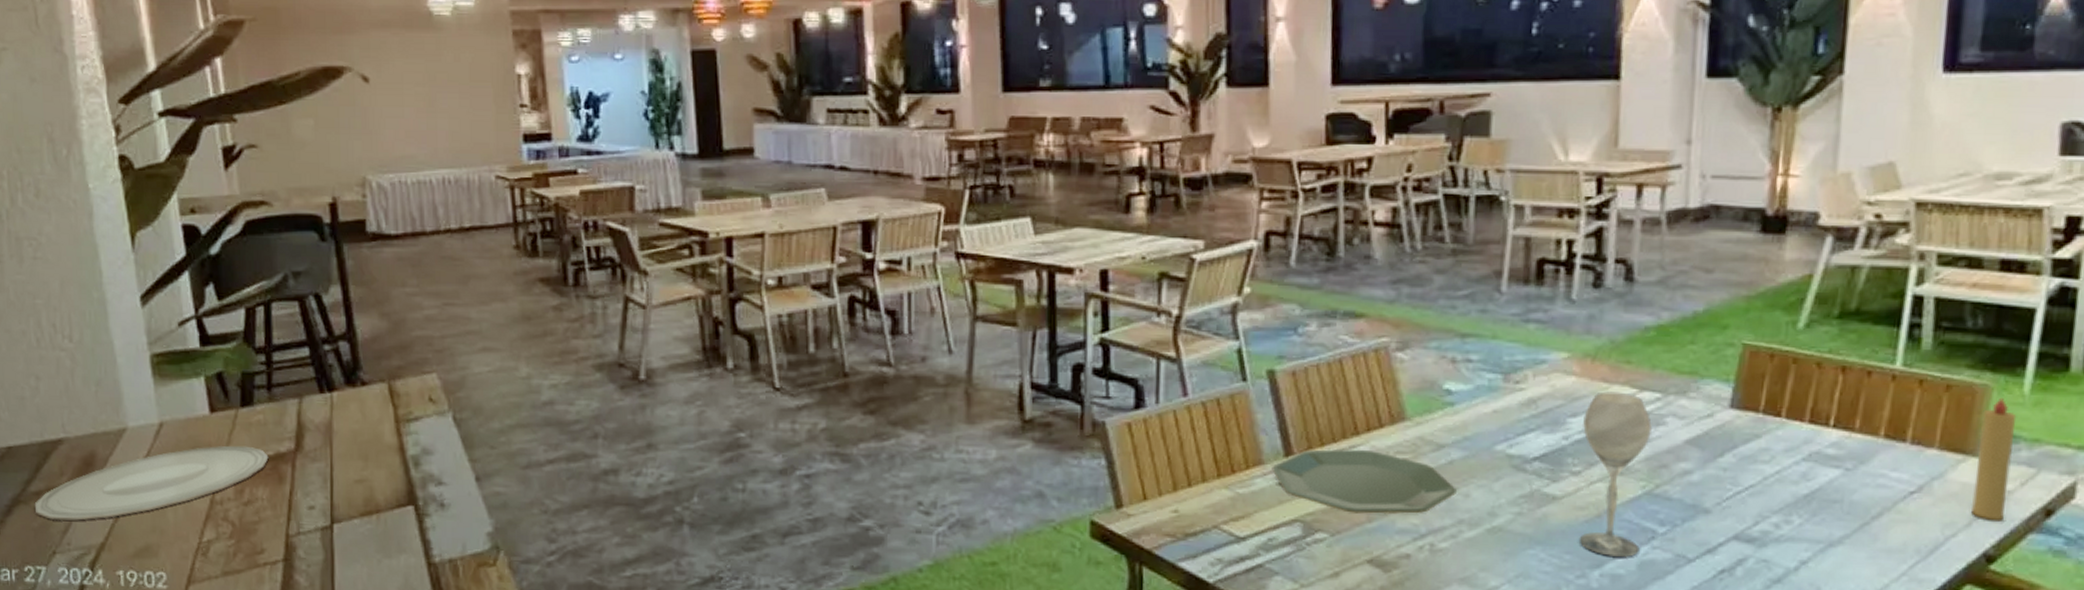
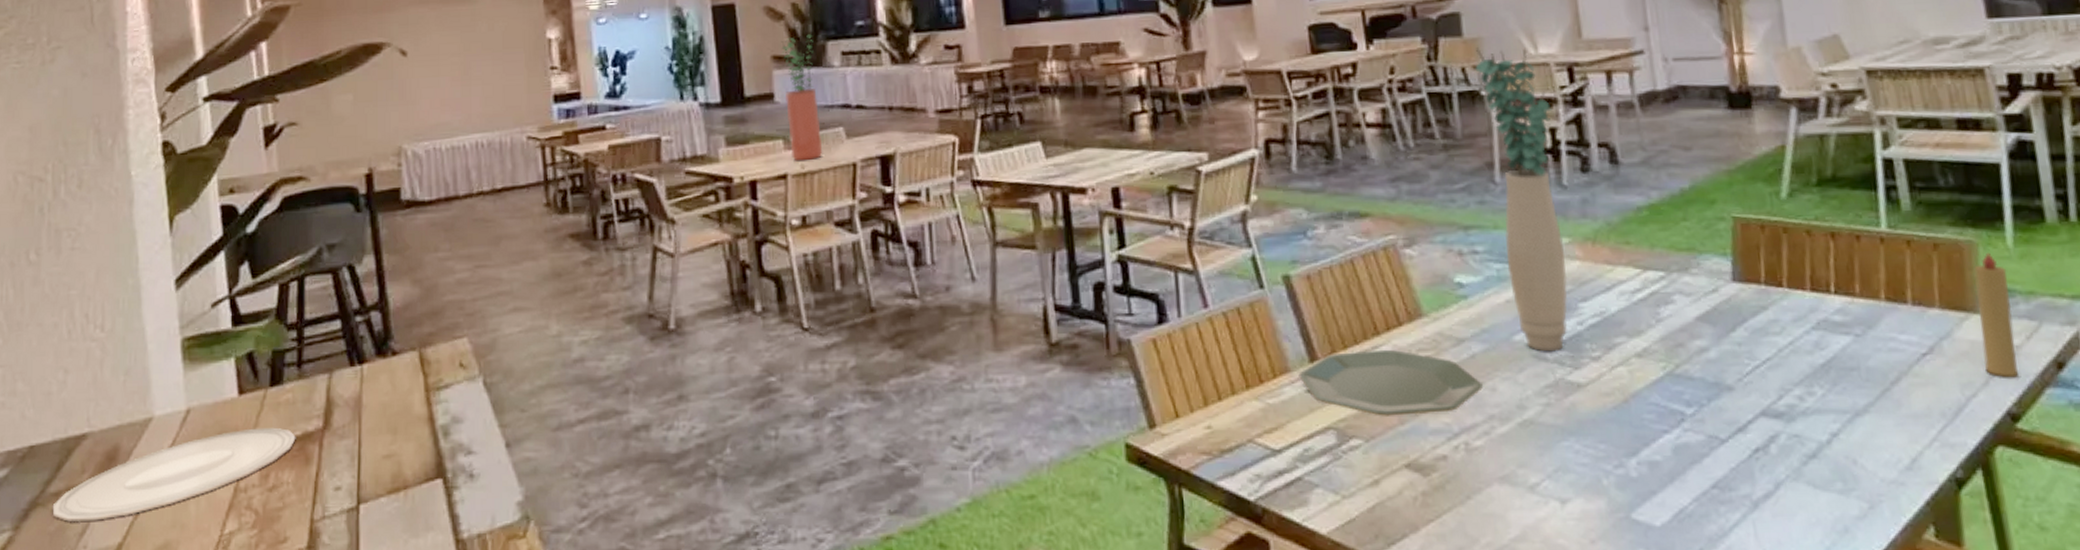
vase: none [763,80,803,221] -> present [781,27,823,162]
vase: none [1498,150,1573,464] -> present [1475,47,1568,352]
wineglass: present [1578,391,1653,557] -> none [1594,273,1672,442]

